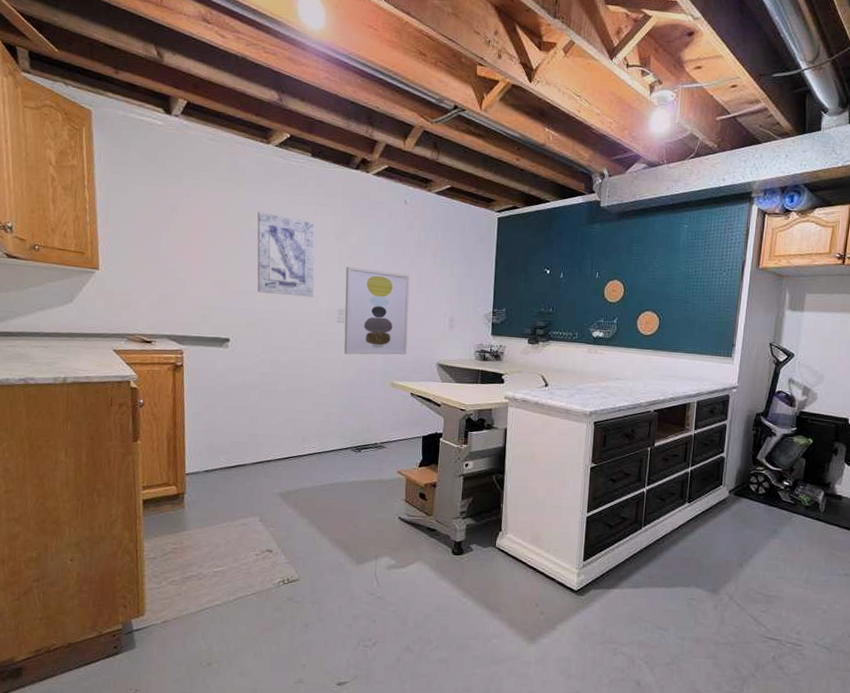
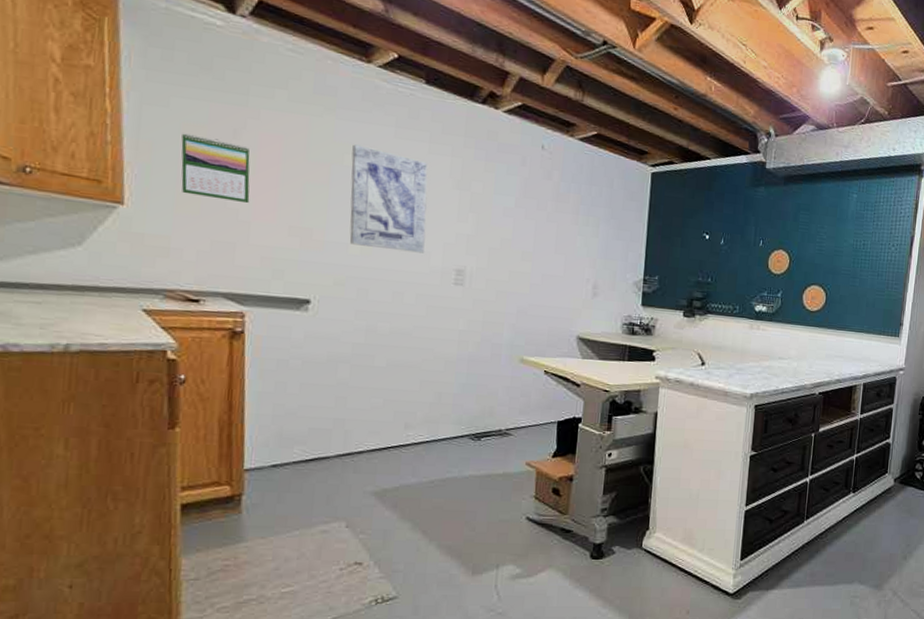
calendar: none [136,212,185,264] -> present [181,133,250,204]
wall art: present [344,266,410,355] -> none [462,218,546,326]

